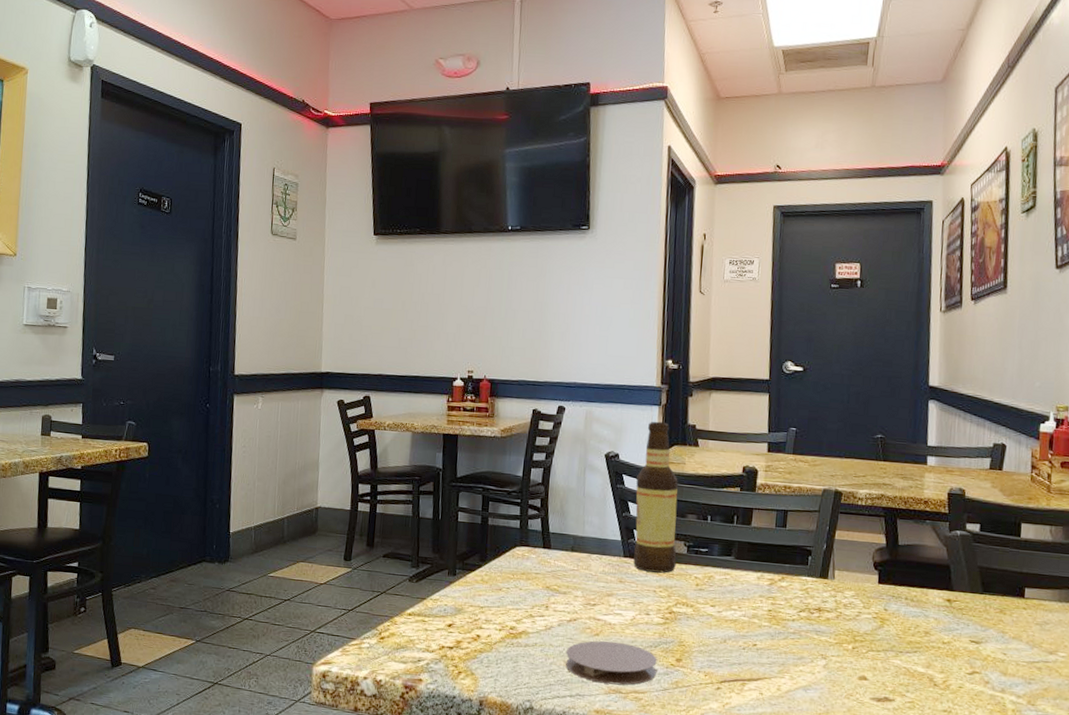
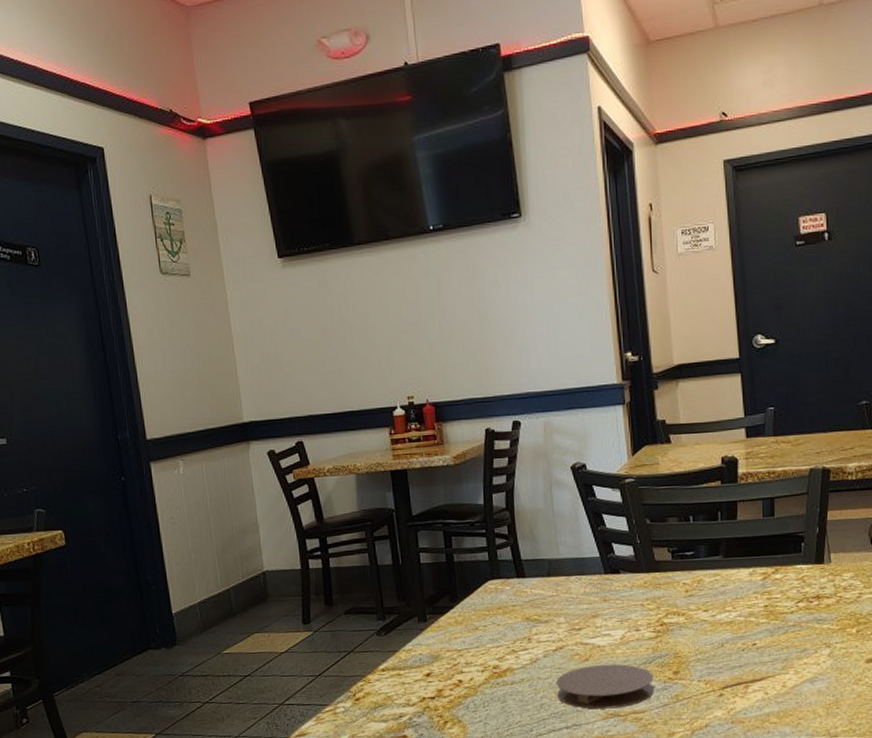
bottle: present [633,421,678,573] -> none [608,421,662,586]

